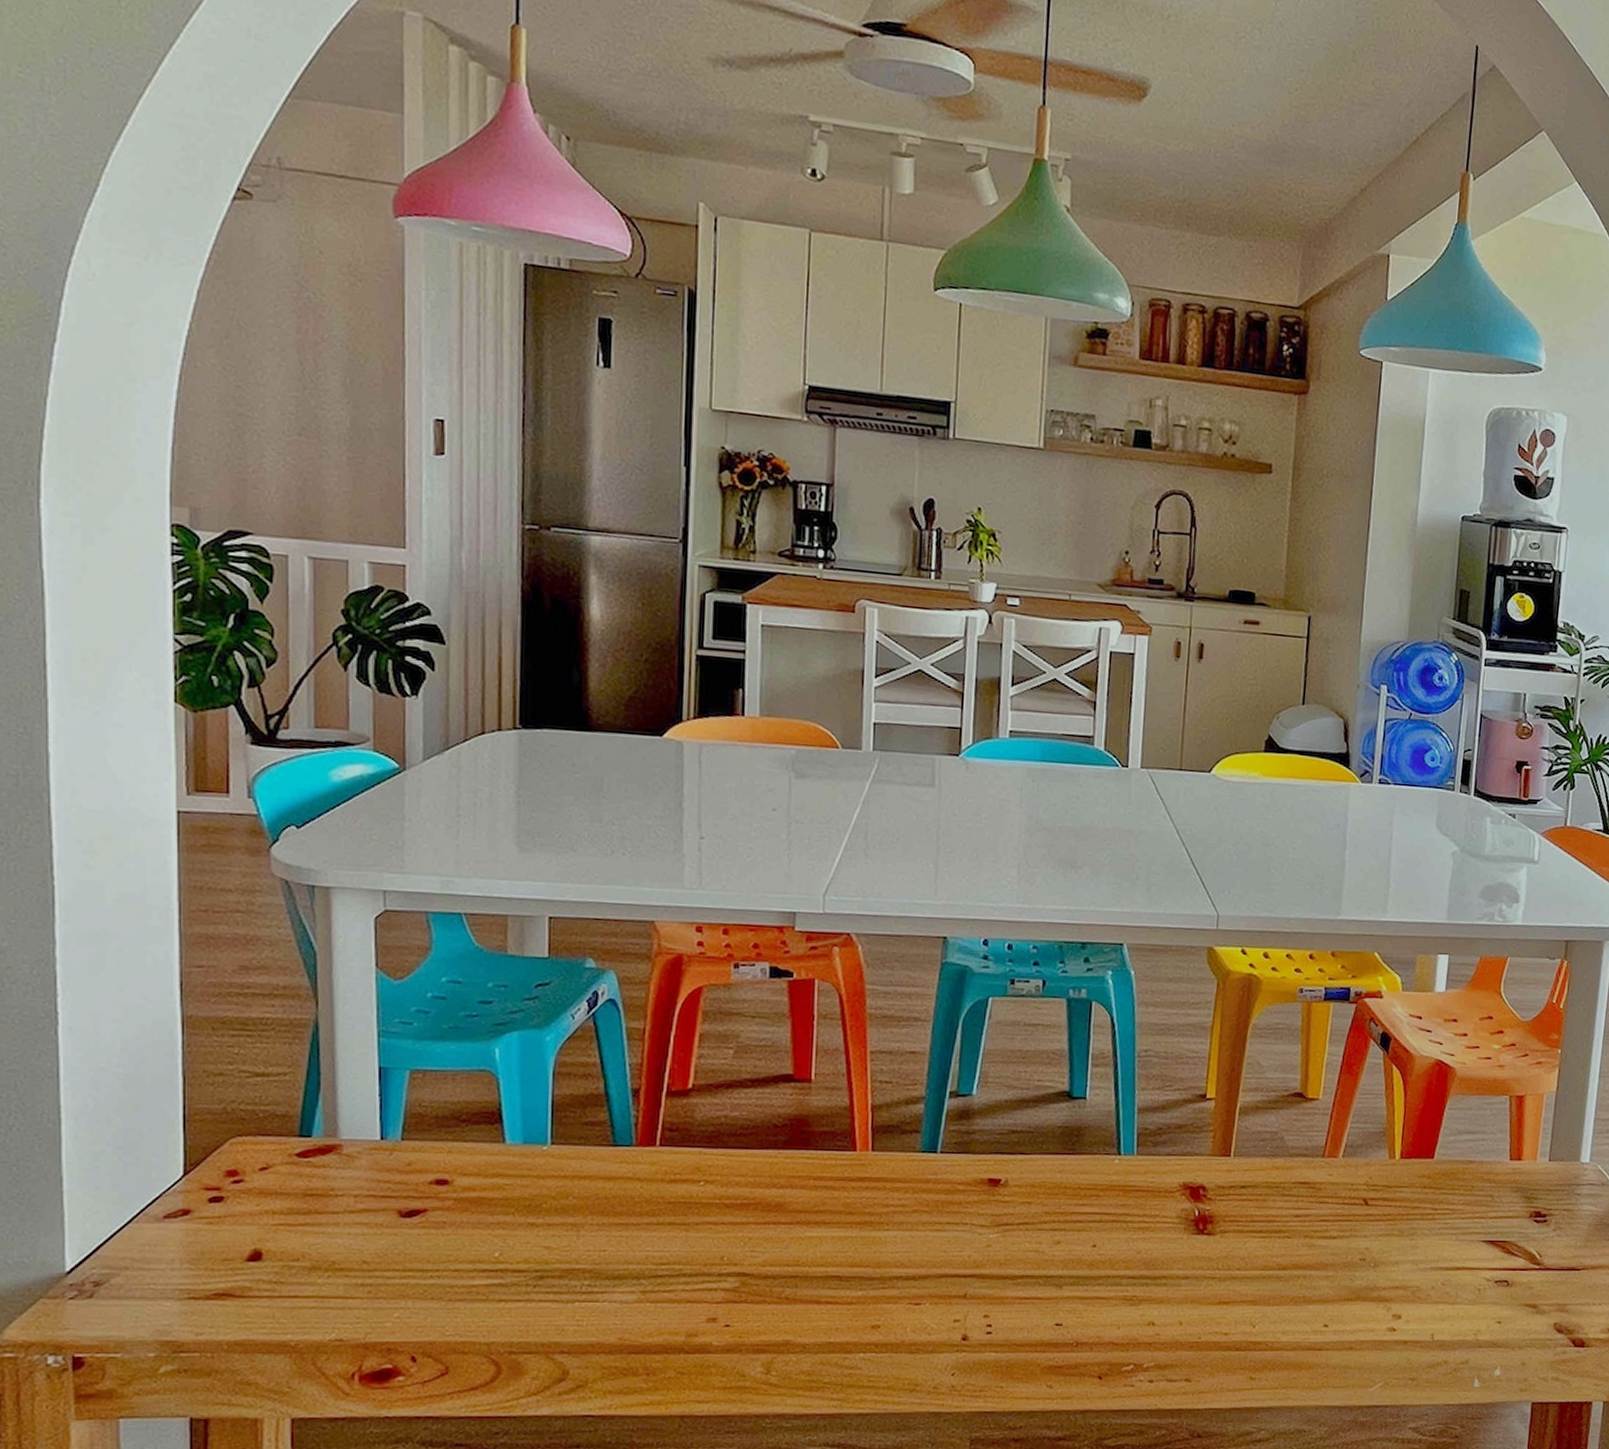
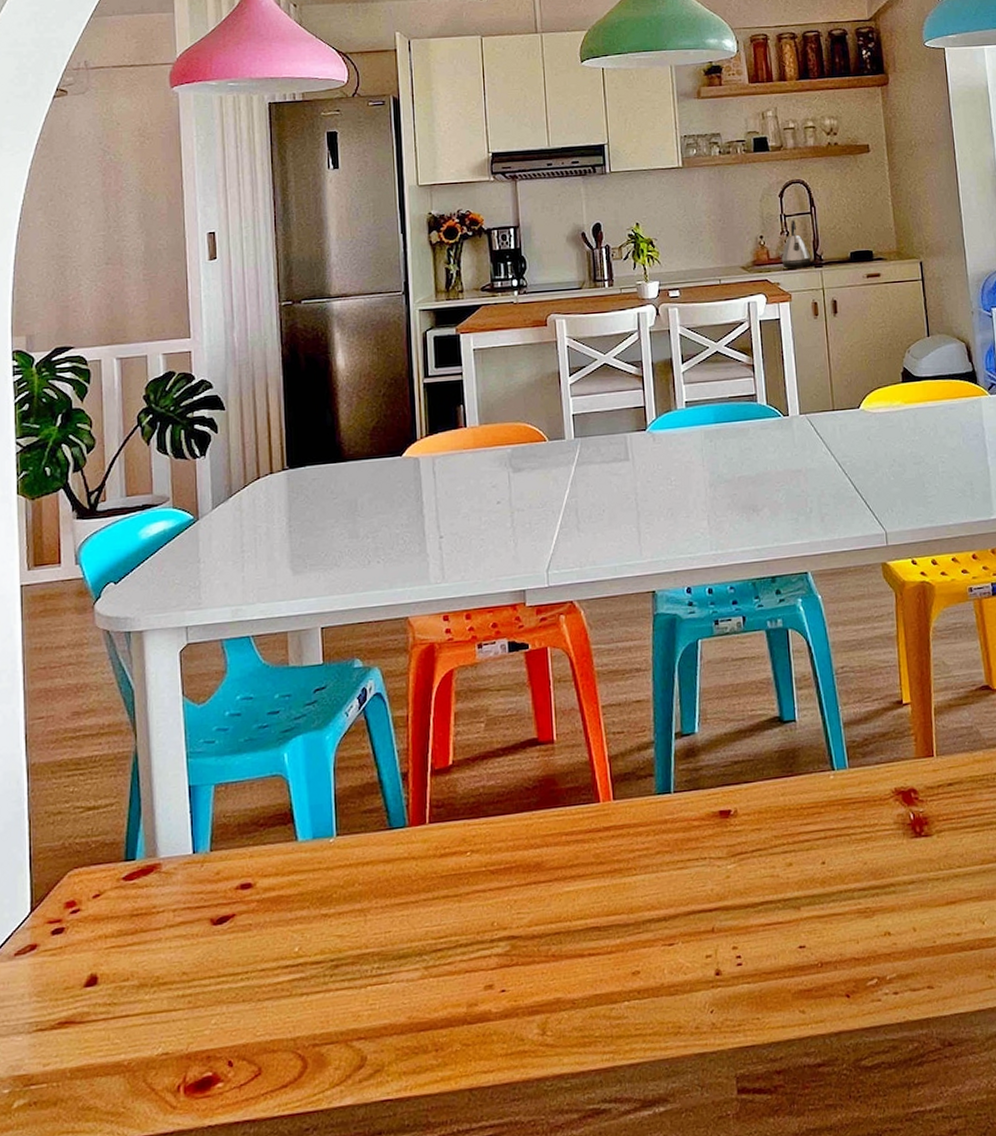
kettle: none [1146,539,1183,599] -> present [781,220,812,269]

